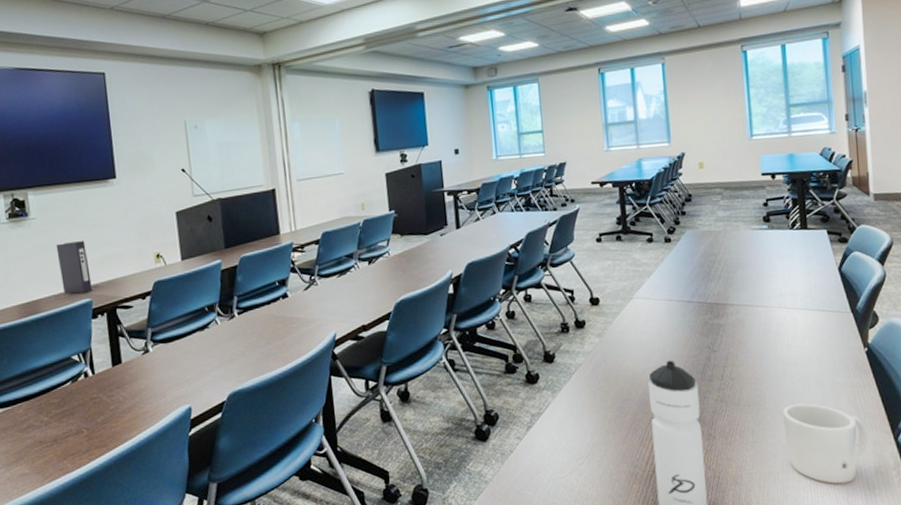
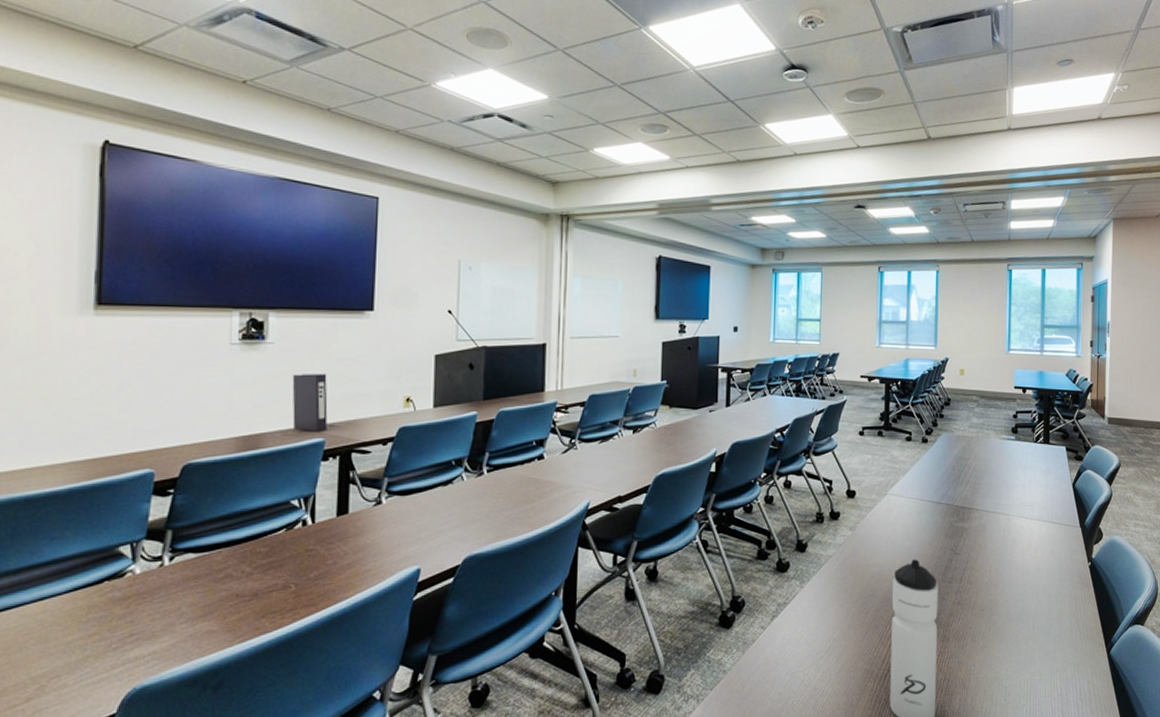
mug: present [783,403,868,484] -> none [1012,611,1084,693]

